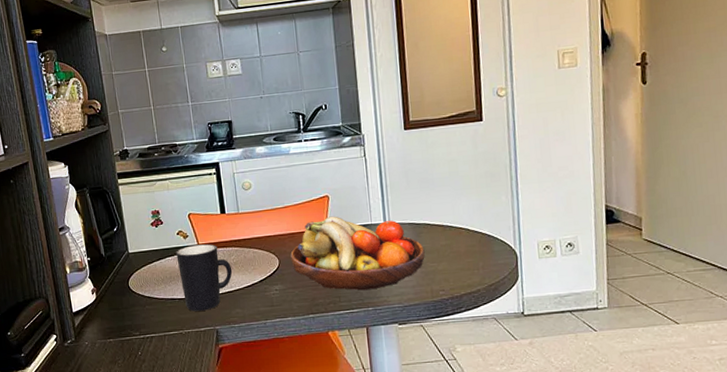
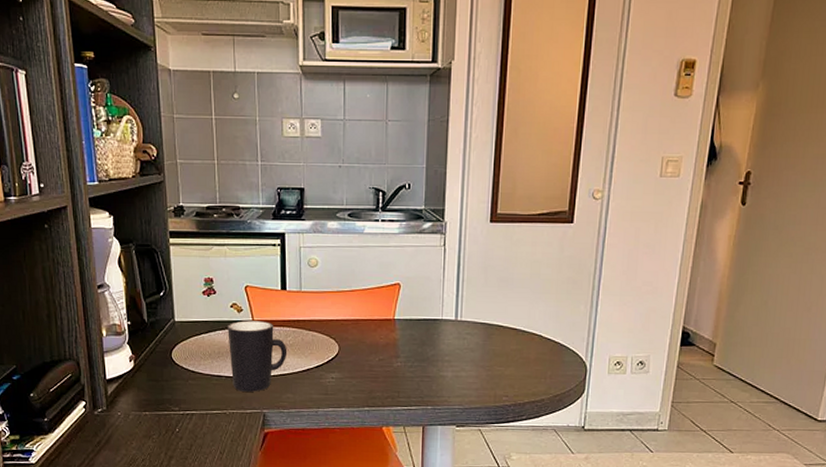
fruit bowl: present [290,216,425,291] -> none [352,306,493,388]

